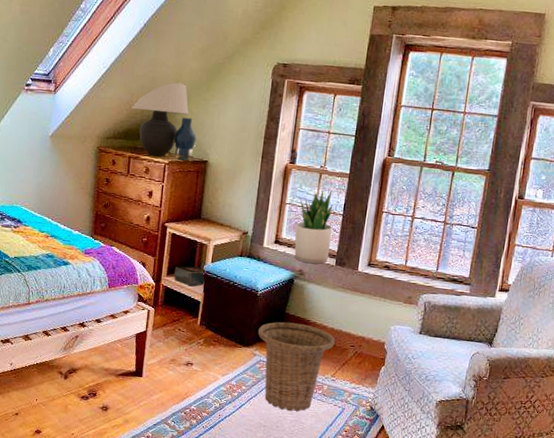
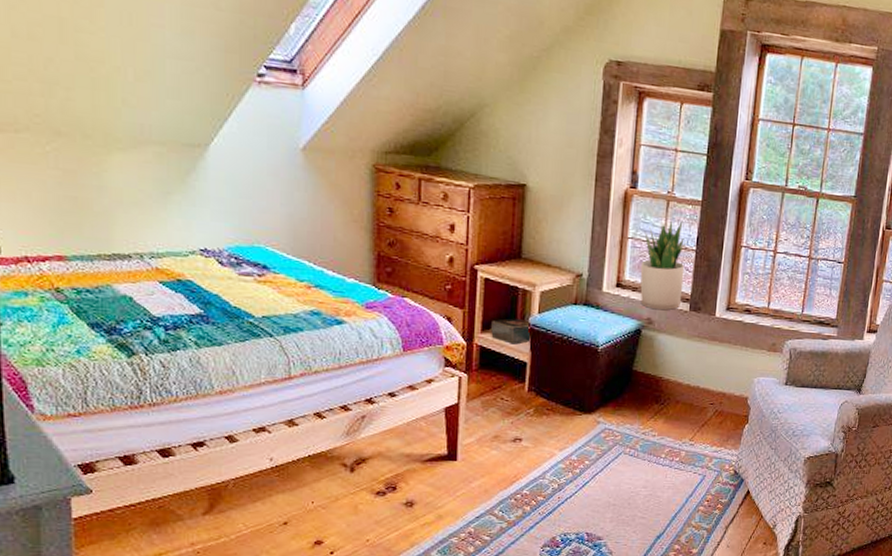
table lamp: present [131,82,189,157] -> none [418,80,497,179]
vase: present [173,117,197,161] -> none [478,126,510,184]
basket: present [258,321,335,411] -> none [601,381,692,484]

